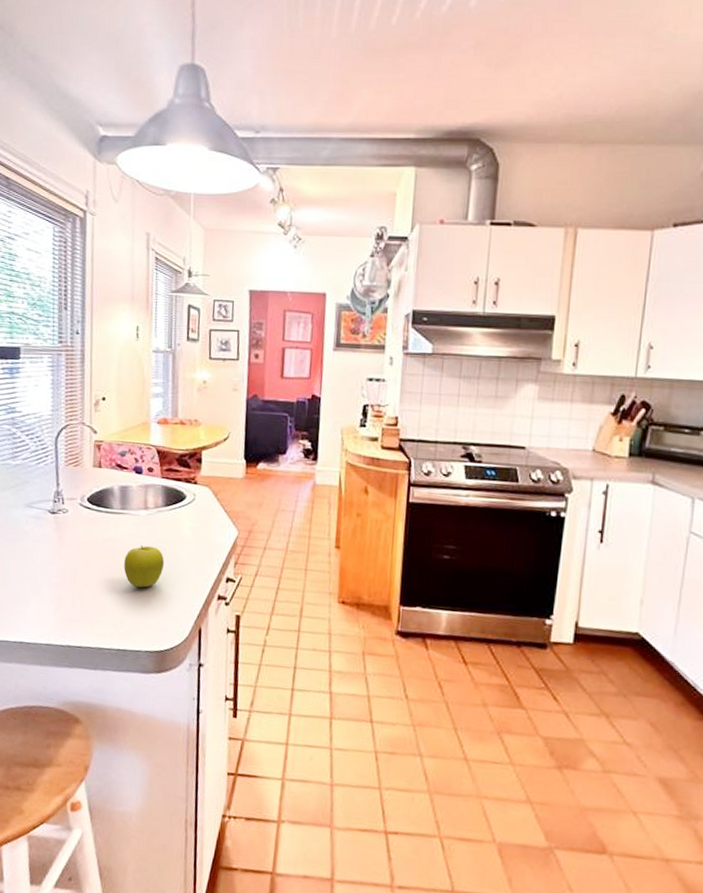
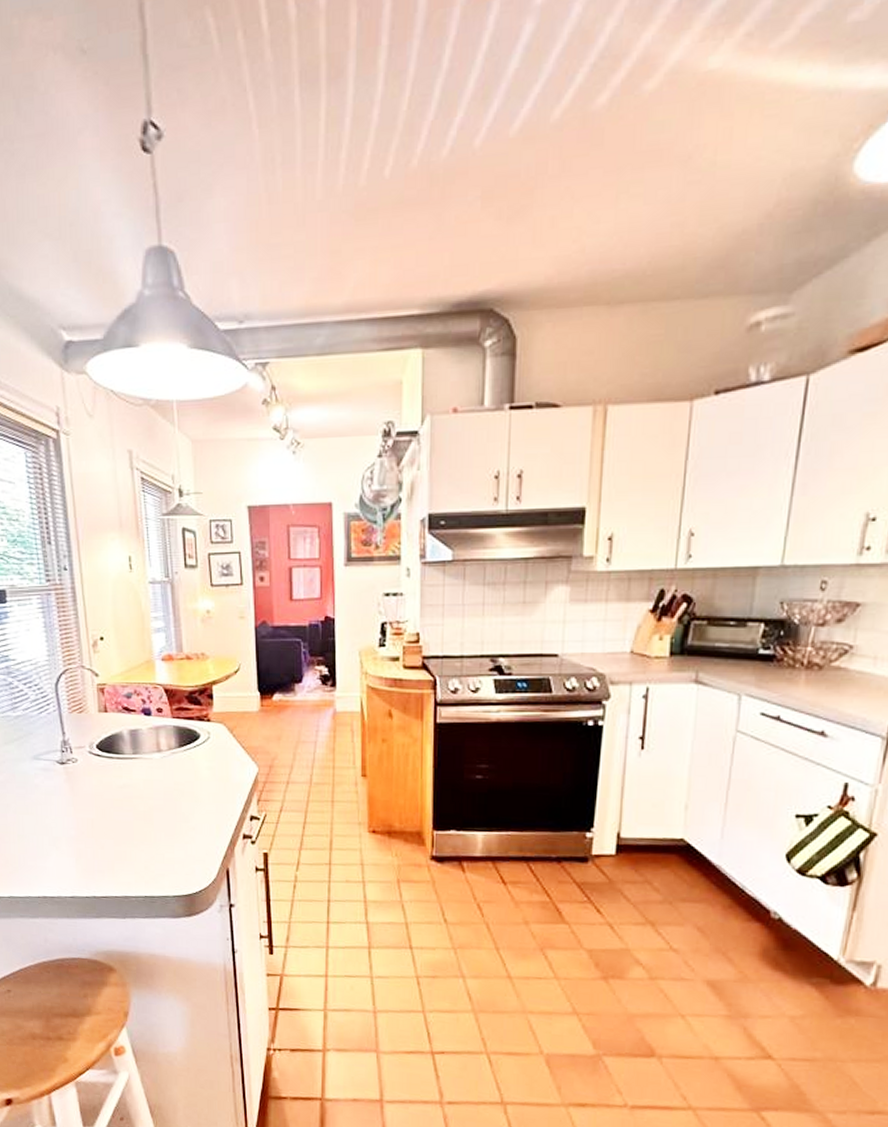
fruit: present [124,545,165,588] -> none [142,789,184,833]

